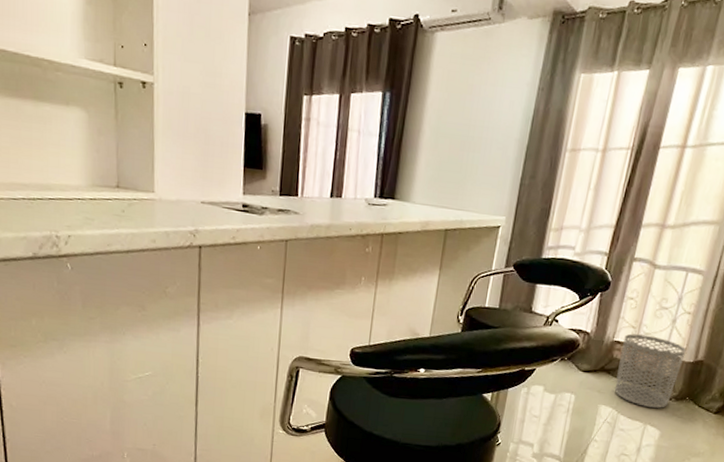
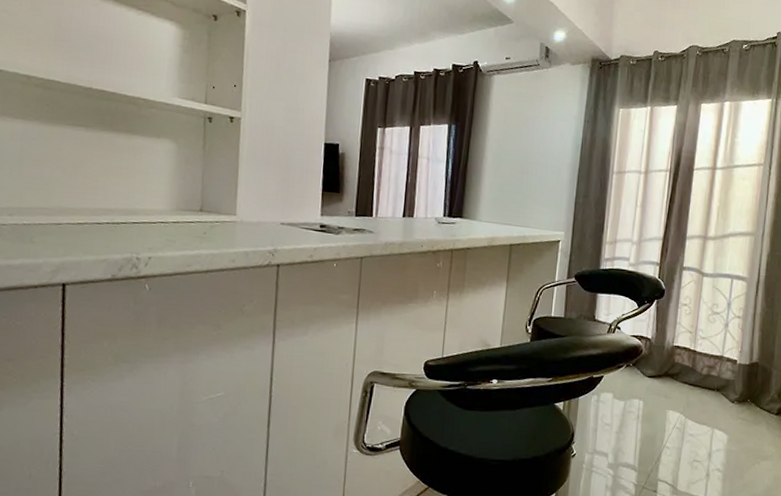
waste bin: present [614,333,687,408] -> none [679,338,741,411]

